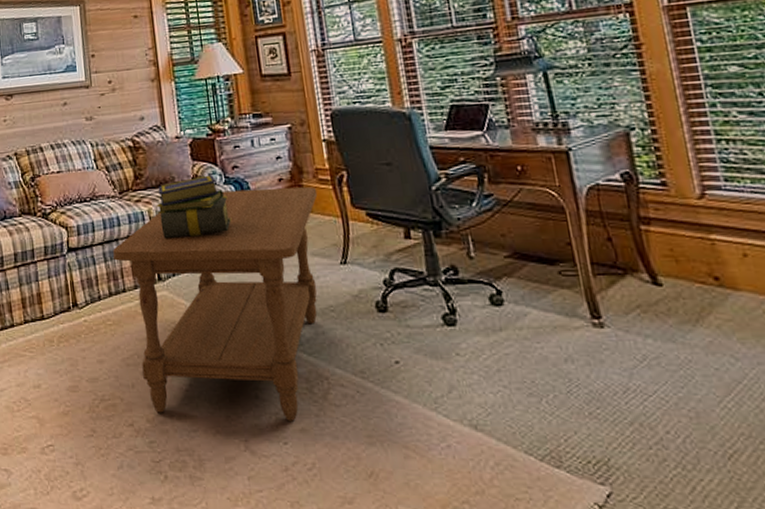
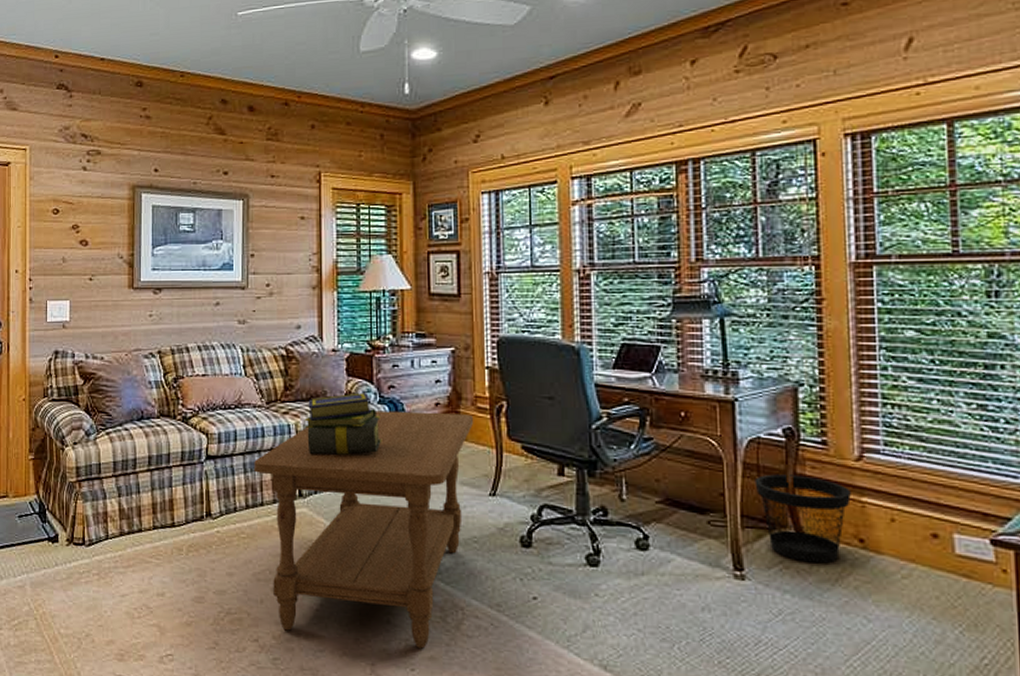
wastebasket: none [599,218,700,305] -> present [754,474,851,564]

